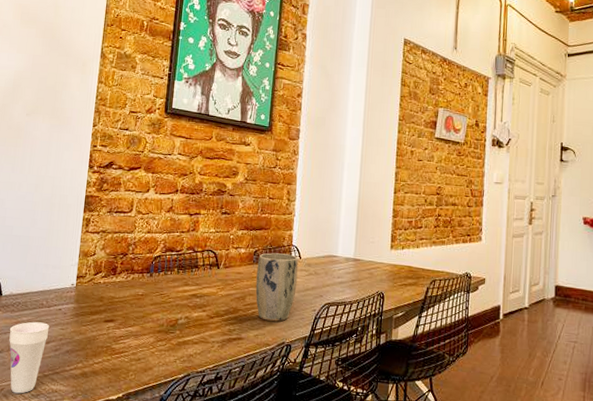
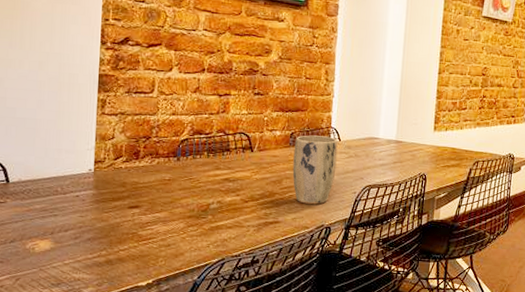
cup: present [9,321,50,394] -> none [21,209,67,283]

